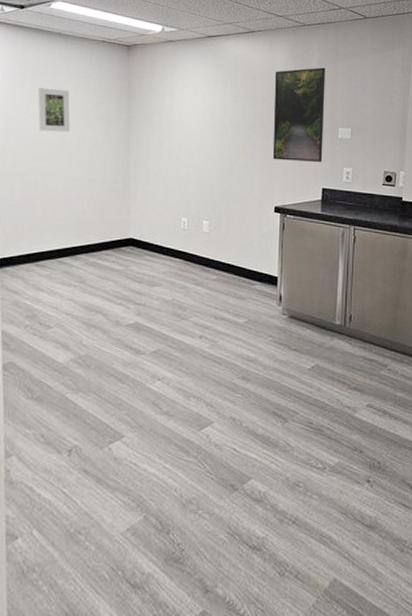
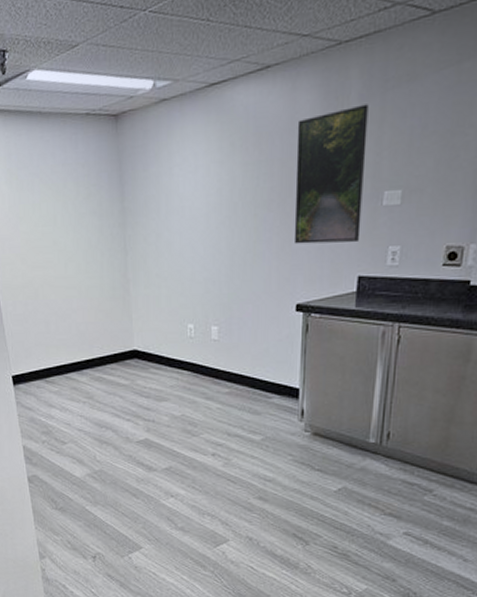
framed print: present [38,88,71,133] -> none [26,182,62,236]

